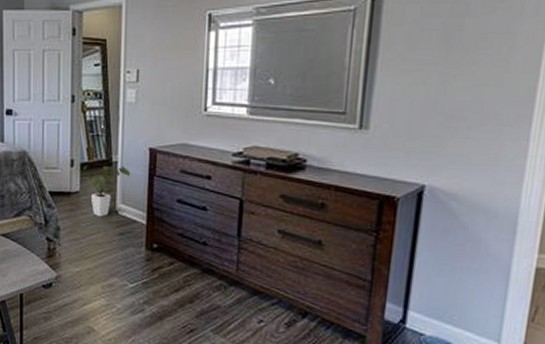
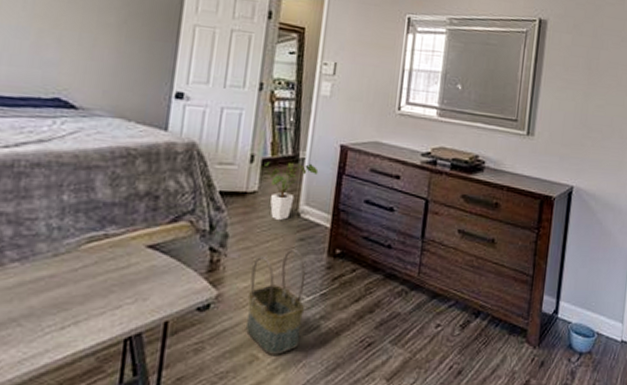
basket: none [81,241,129,330] -> present [245,249,306,355]

